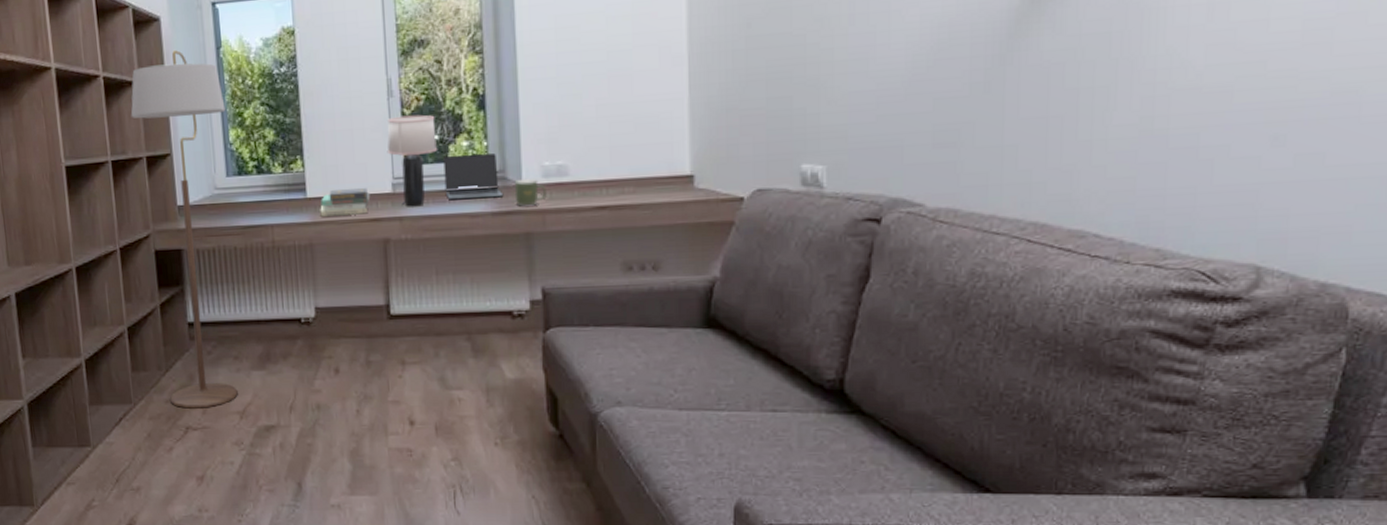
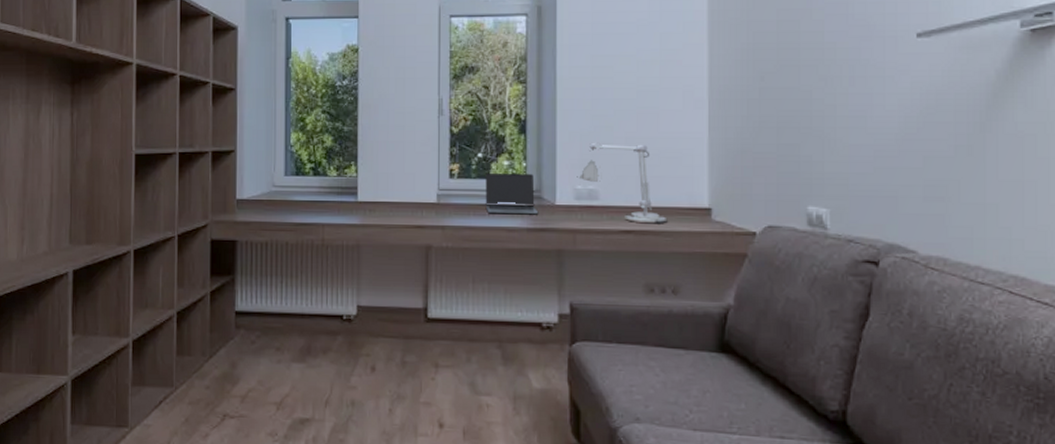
floor lamp: present [131,49,238,409] -> none [201,56,289,397]
books: present [320,187,371,217] -> none [369,195,417,221]
table lamp: present [387,114,438,207] -> none [434,133,481,218]
mug: present [514,179,547,207] -> none [549,200,578,225]
desk lamp: none [543,111,646,198] -> present [577,142,668,224]

